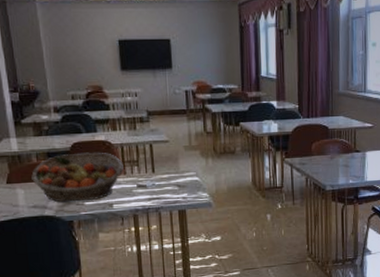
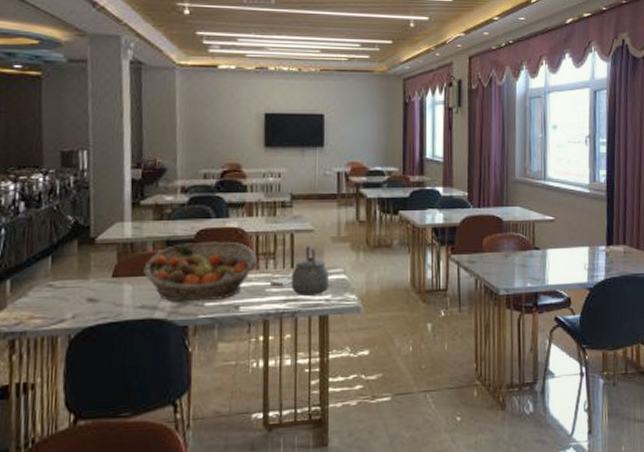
tea kettle: none [153,154,184,195] -> present [292,246,329,296]

